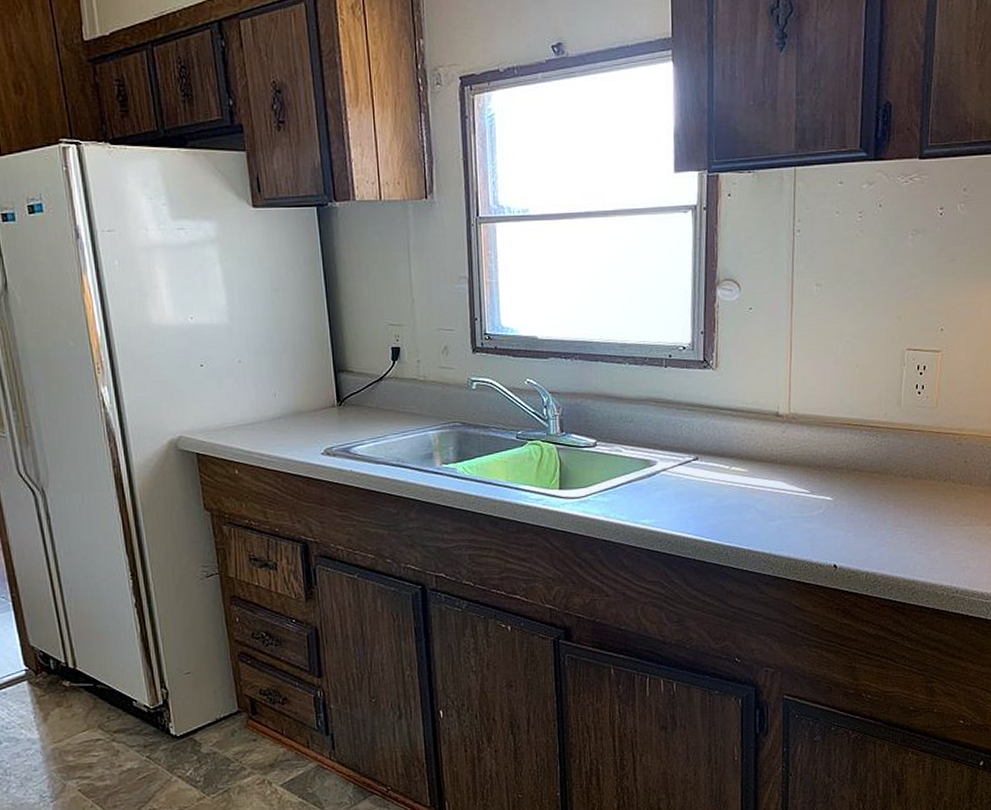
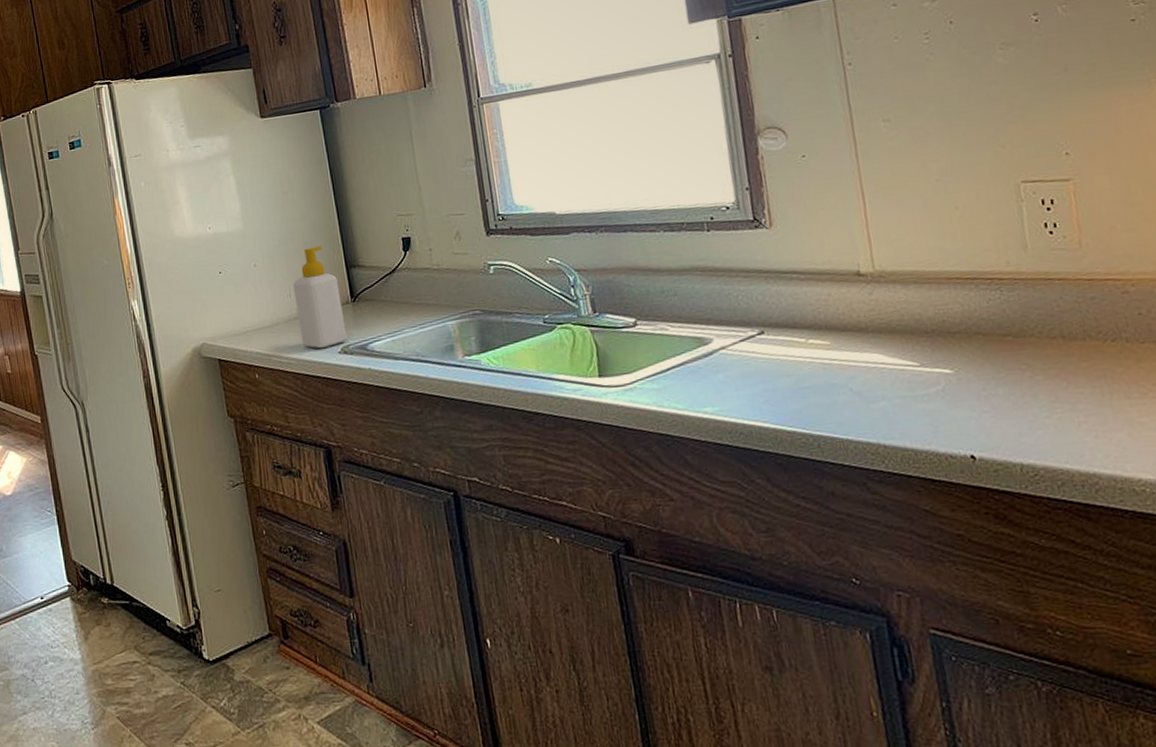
soap bottle: none [278,348,331,449] -> present [292,246,347,349]

